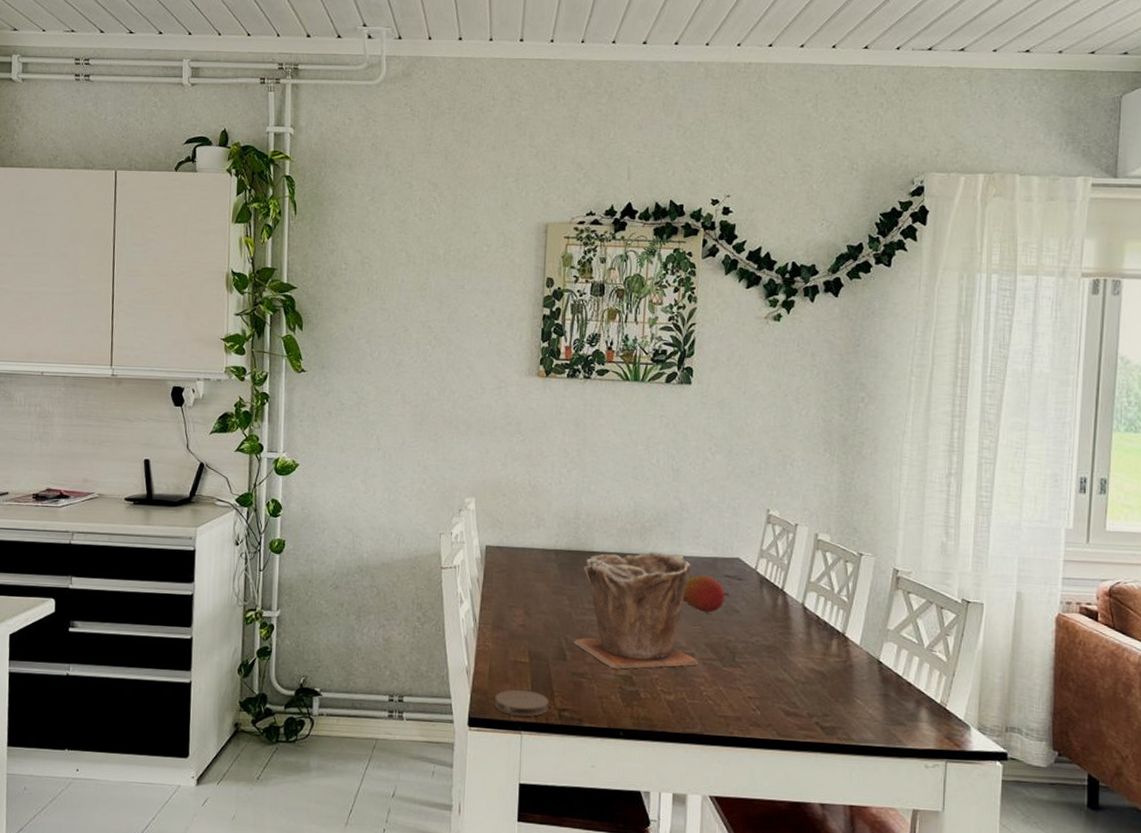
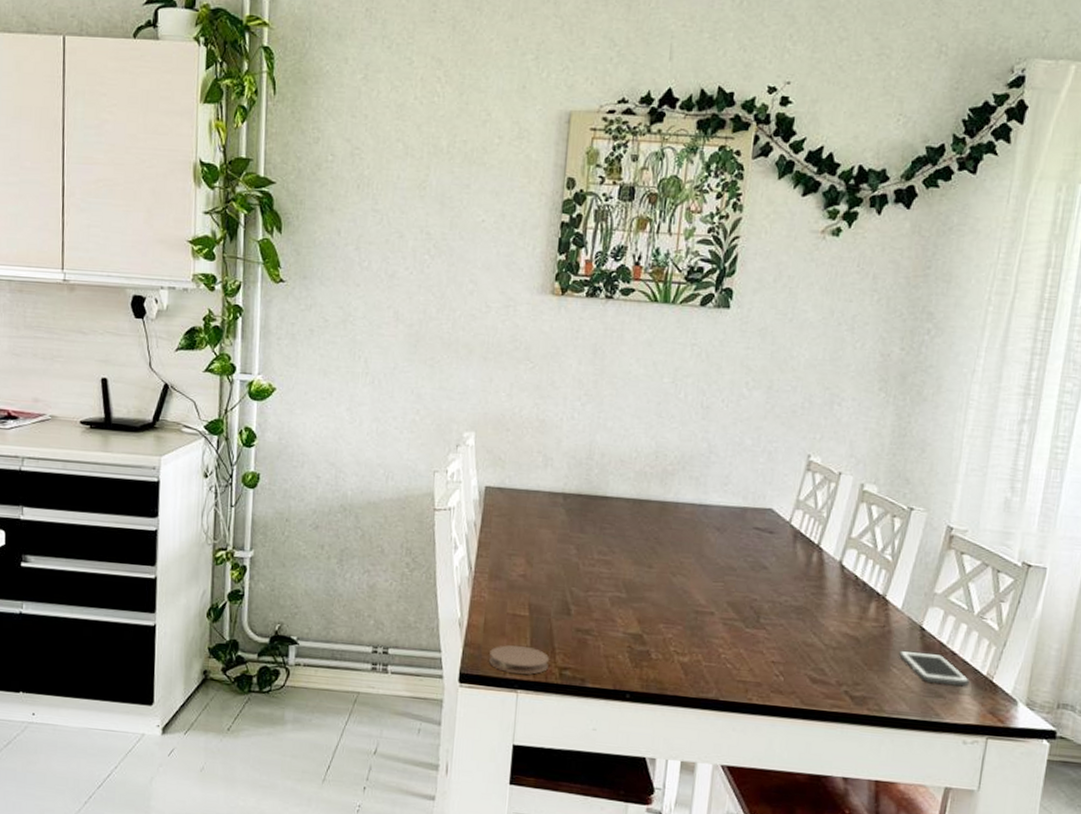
plant pot: present [573,551,699,669] -> none [579,498,719,627]
fruit: present [682,575,729,613] -> none [704,526,758,569]
cell phone: none [861,682,926,713] -> present [899,650,970,686]

